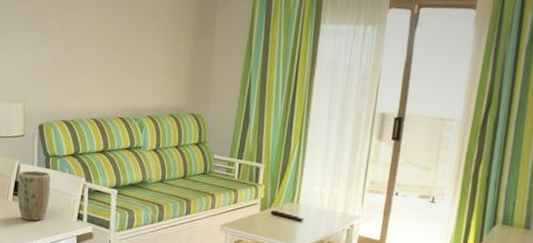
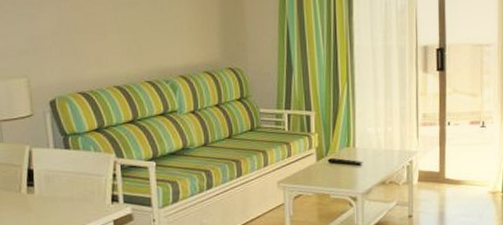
plant pot: present [17,170,51,221] -> none [31,153,75,213]

